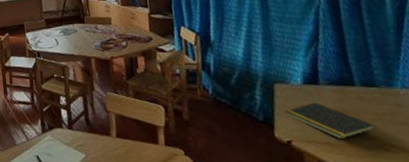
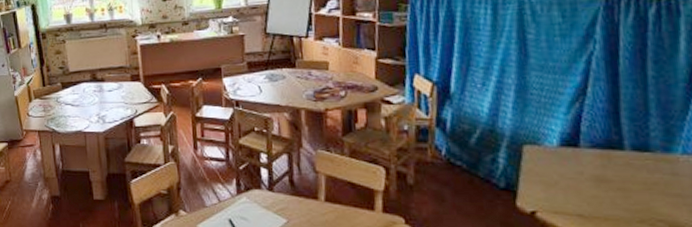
notepad: present [284,102,377,139] -> none [532,168,644,212]

